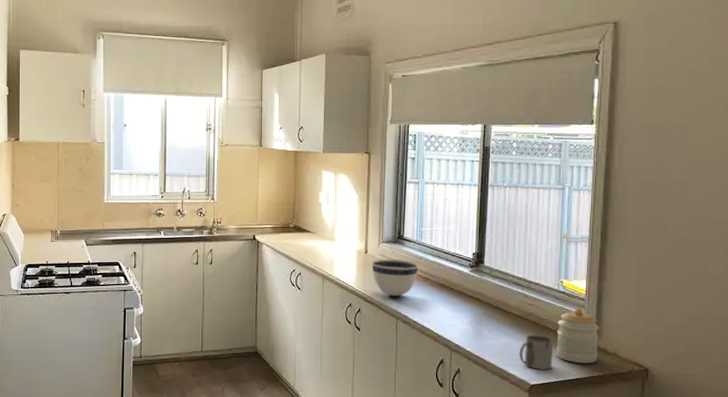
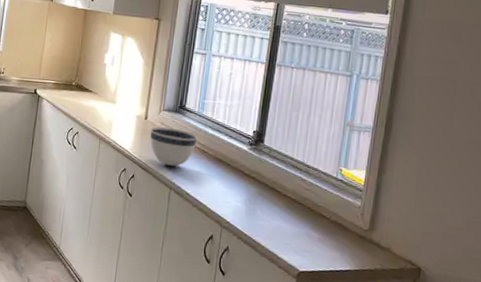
mug: present [519,335,554,370] -> none [290,220,327,258]
jar: present [556,308,599,364] -> none [328,198,375,257]

